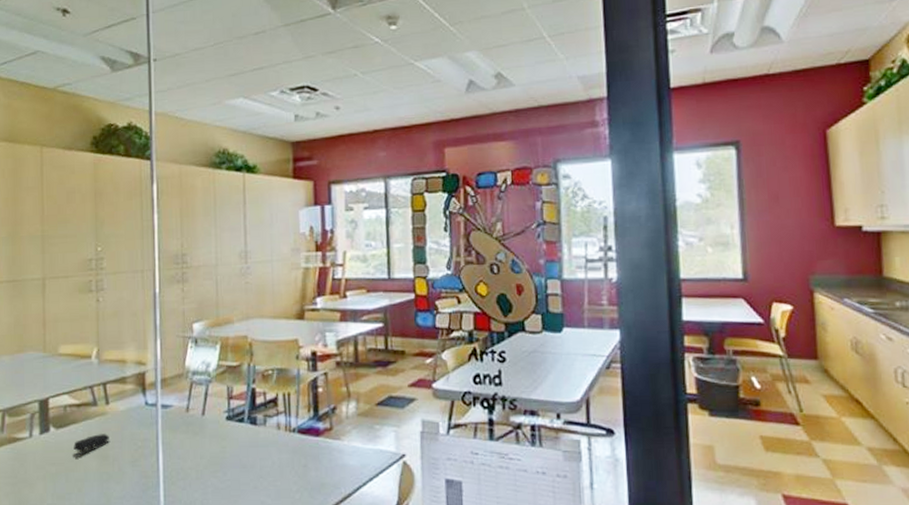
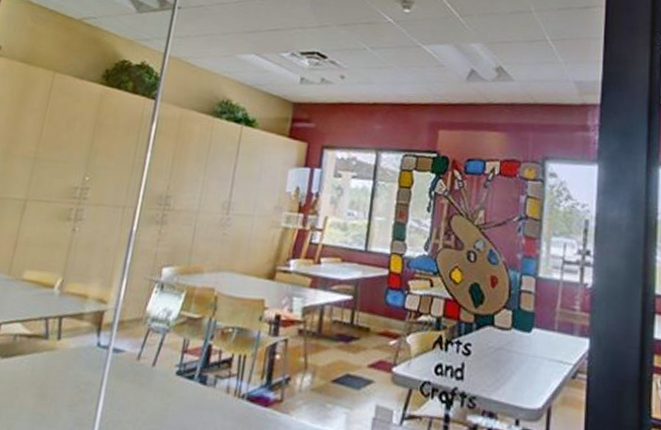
stapler: present [73,434,111,457] -> none [10,370,53,393]

